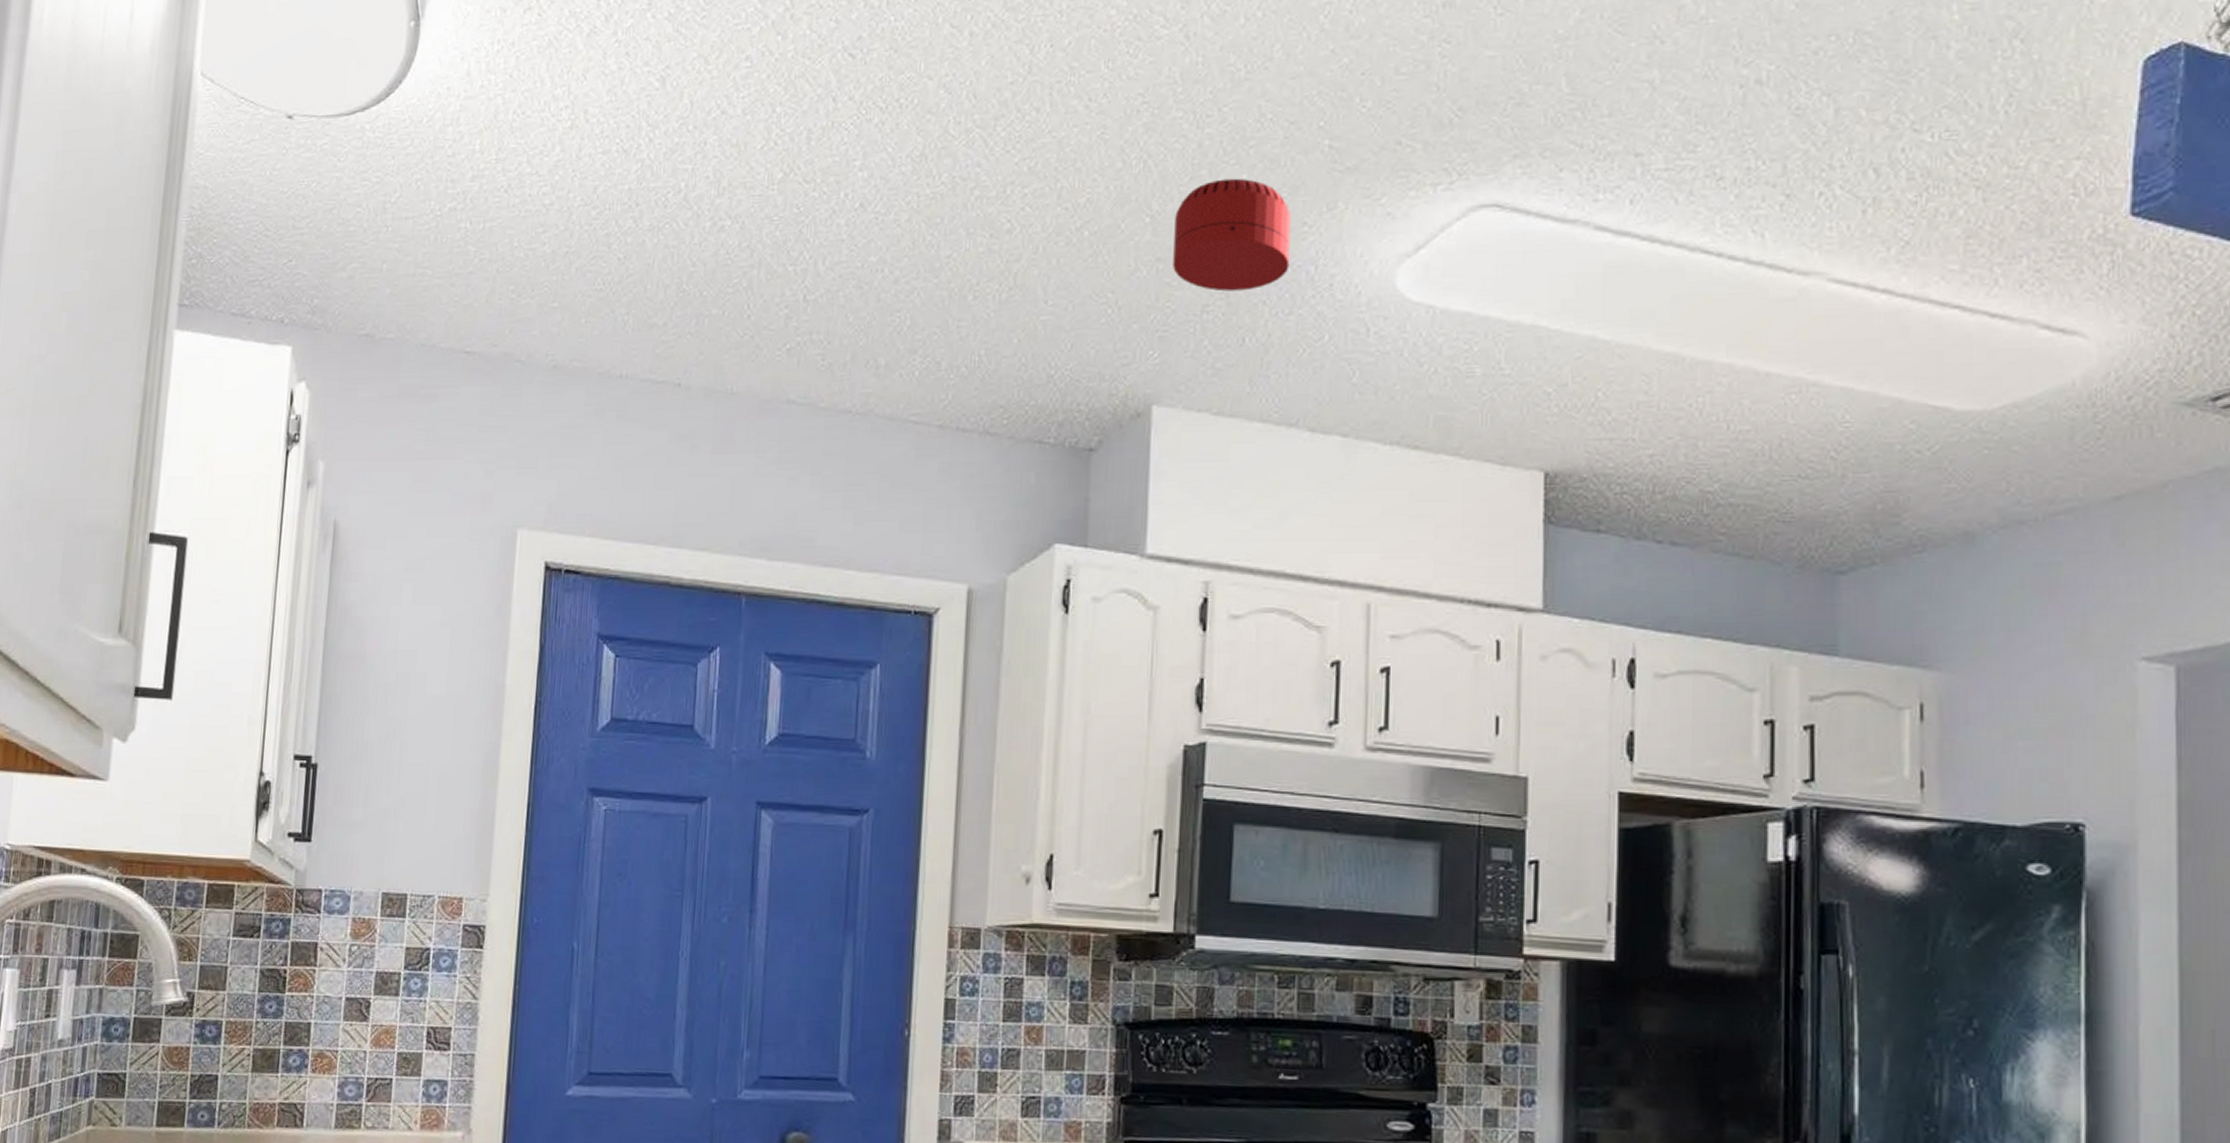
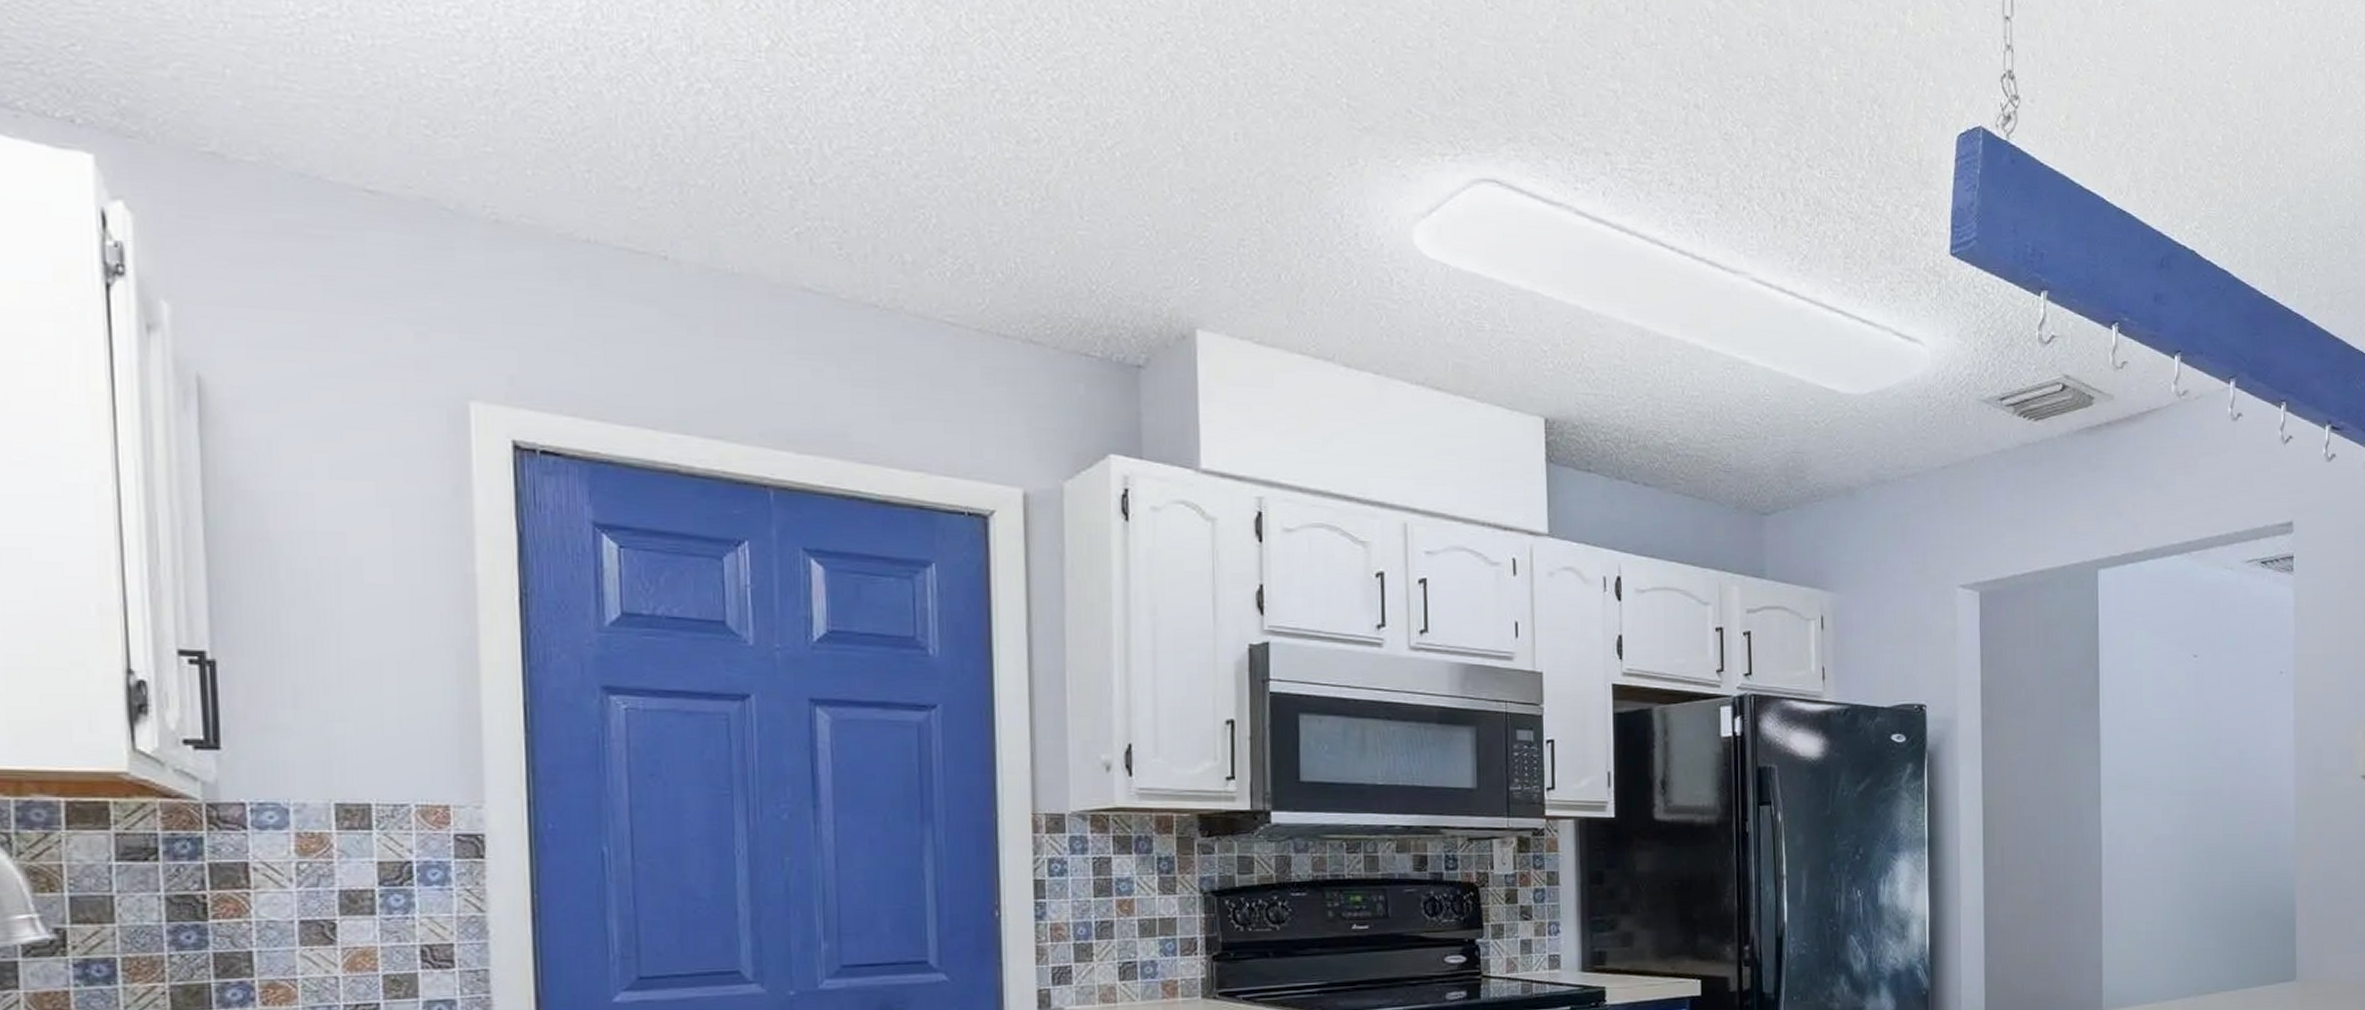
smoke detector: present [1173,178,1292,292] -> none [1206,120,1318,230]

